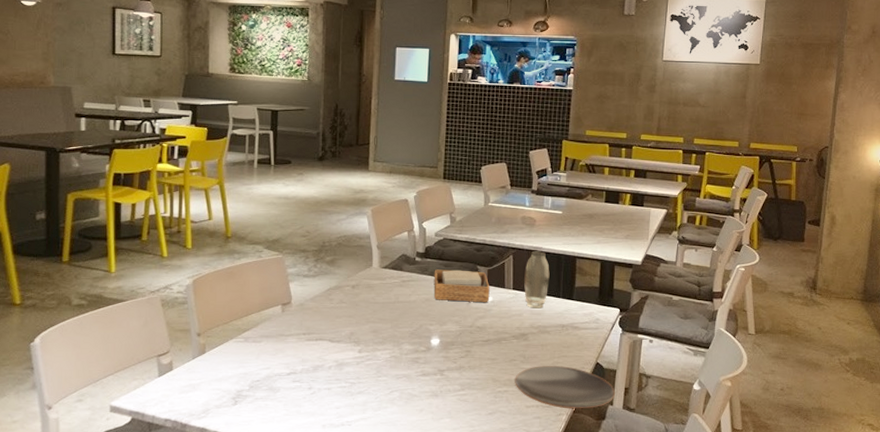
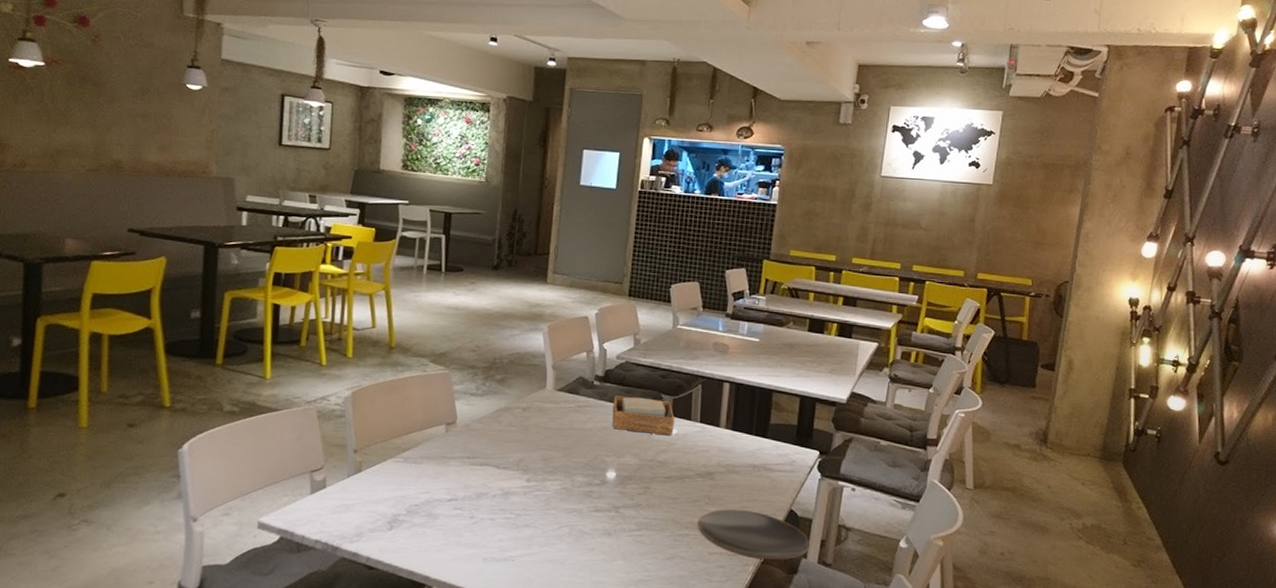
vase: present [524,251,550,309] -> none [712,381,742,446]

